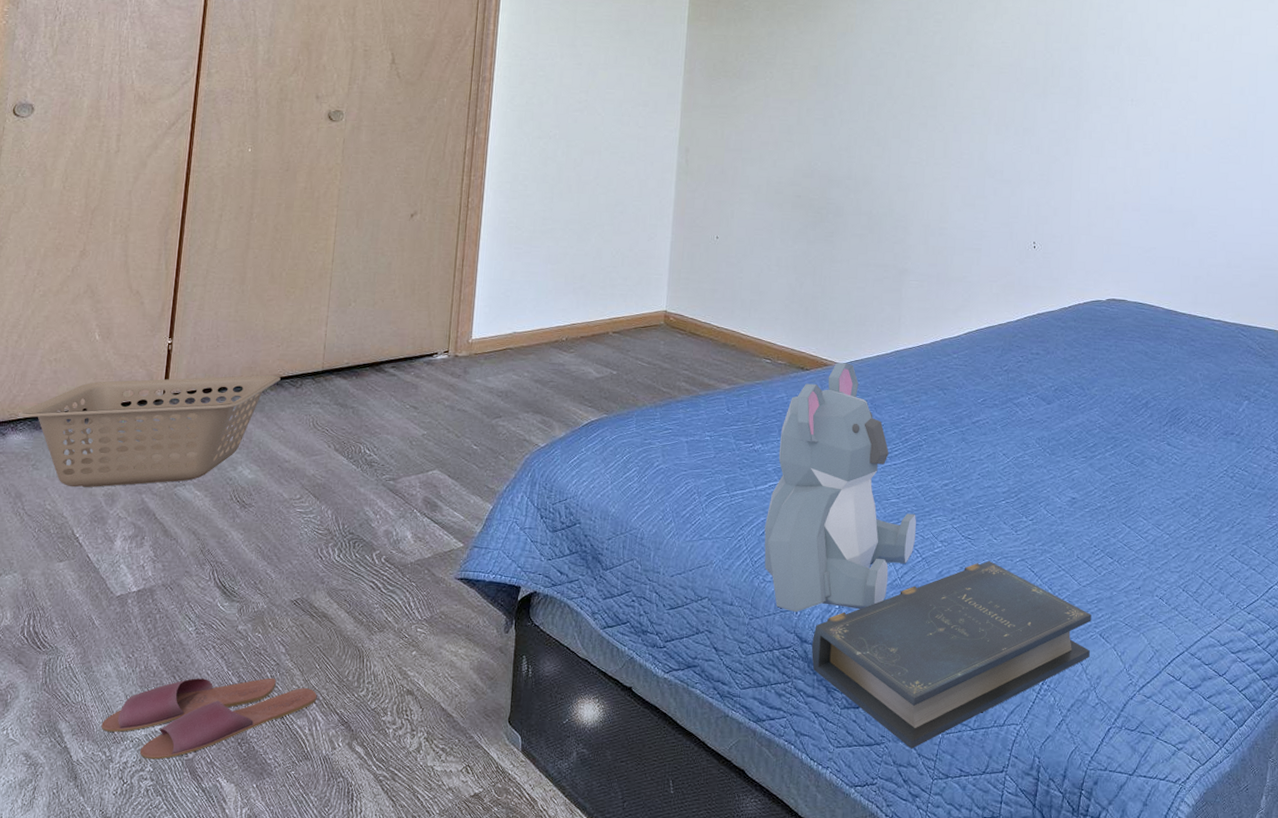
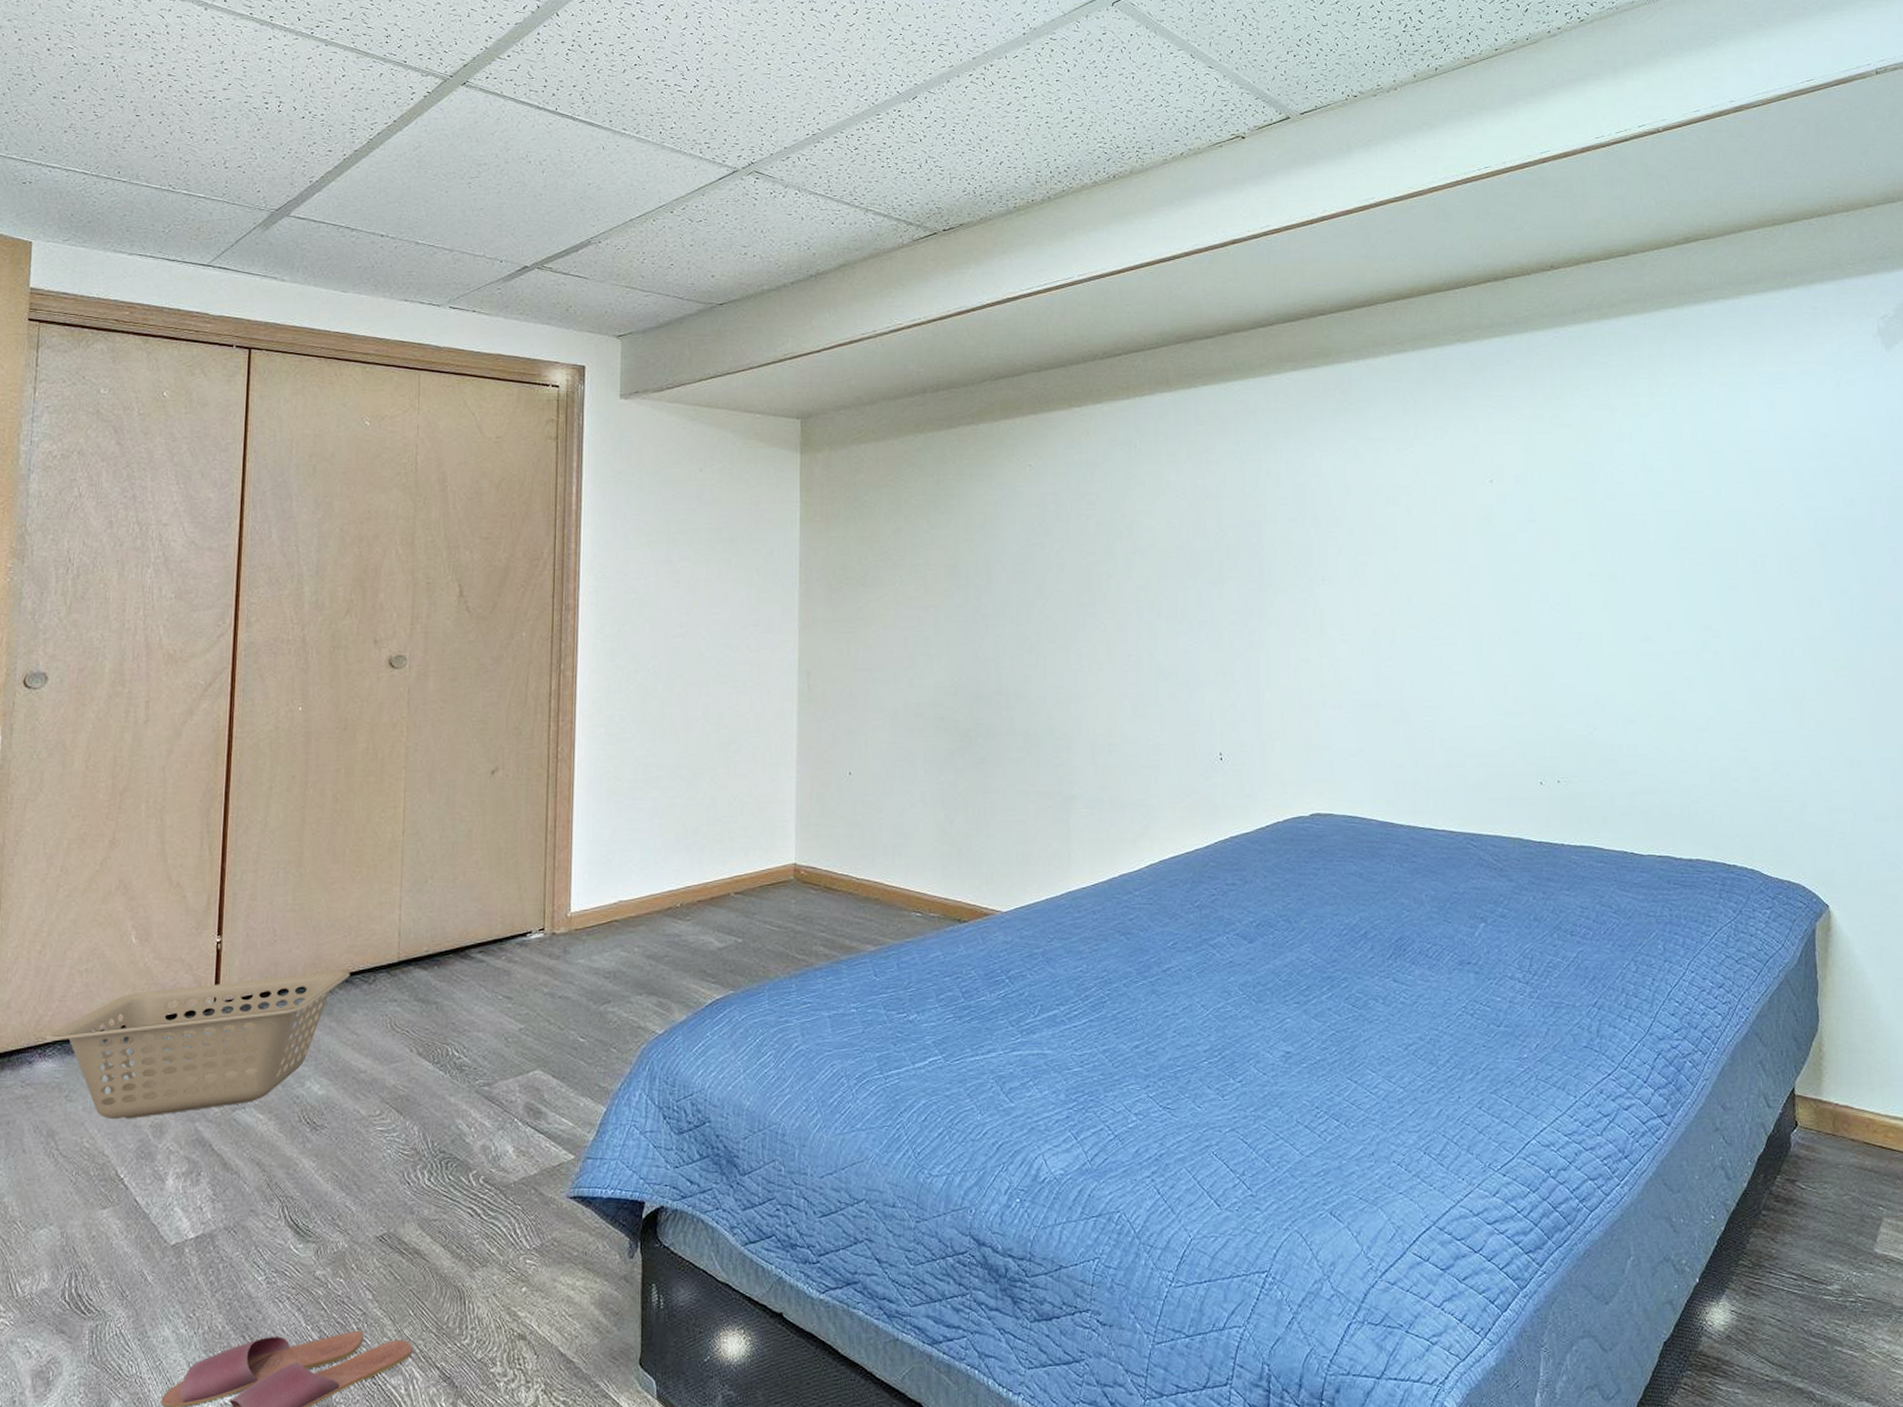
stuffed animal: present [764,362,917,612] -> none [927,910,1106,1210]
book: present [811,560,1091,749] -> none [992,1133,1320,1365]

